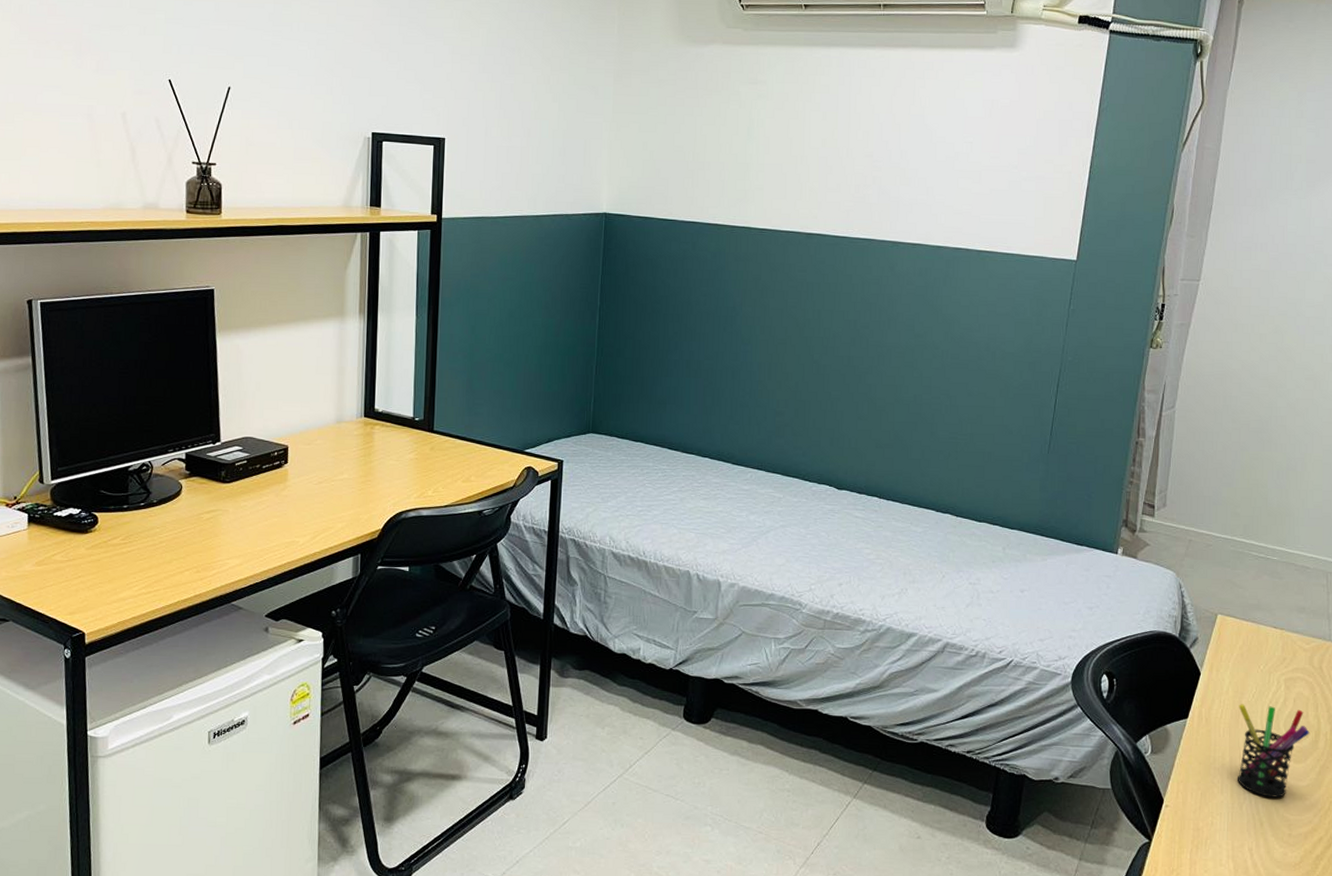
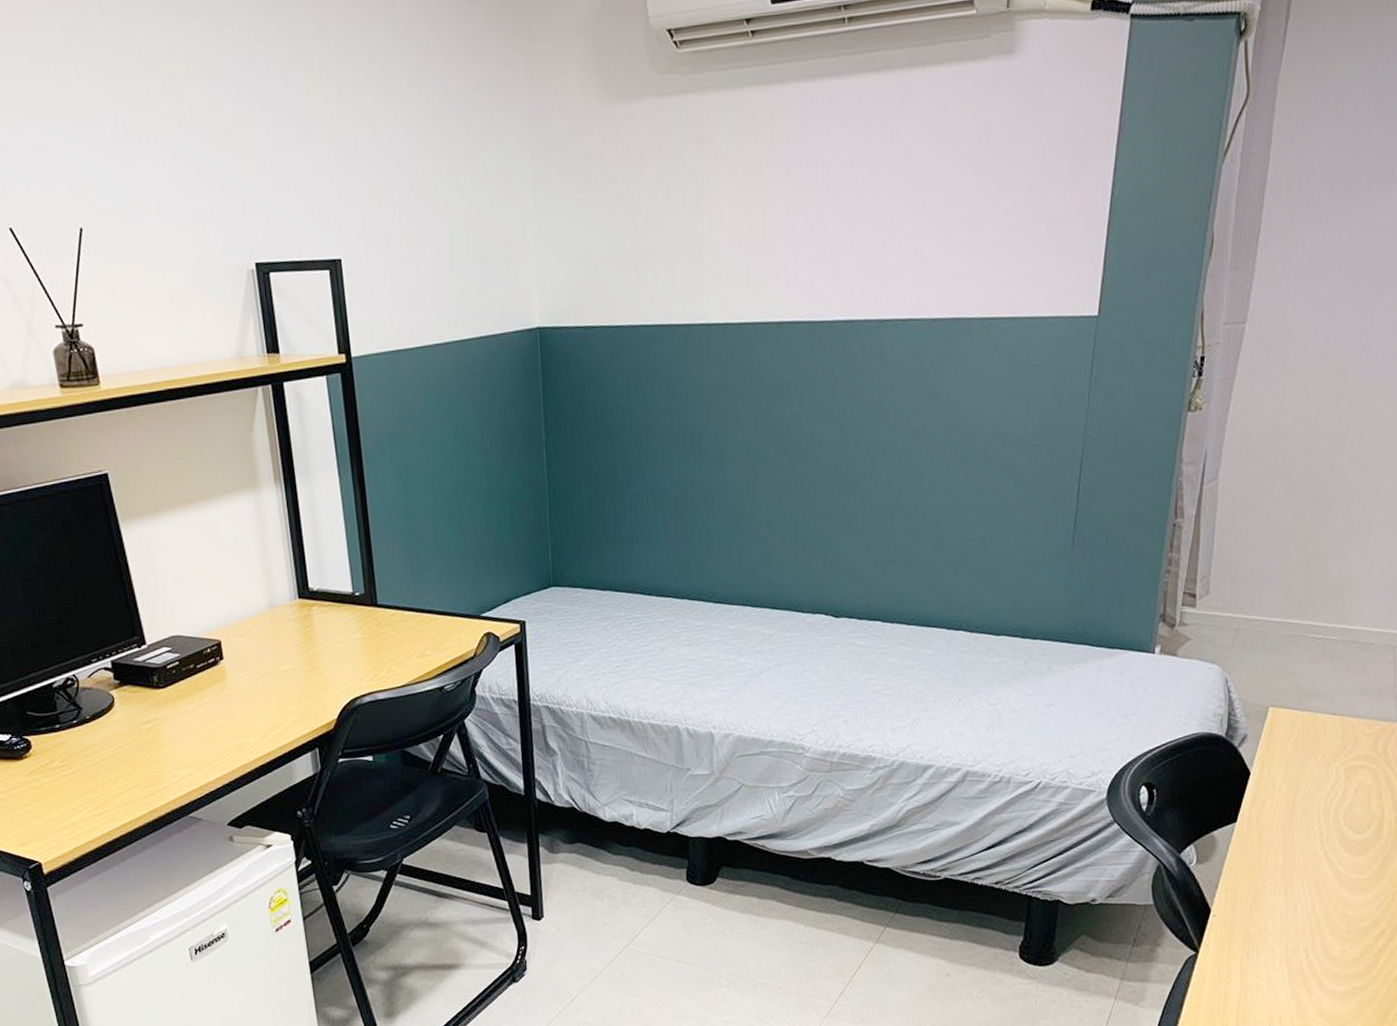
pen holder: present [1238,704,1310,798] -> none [1292,799,1372,895]

